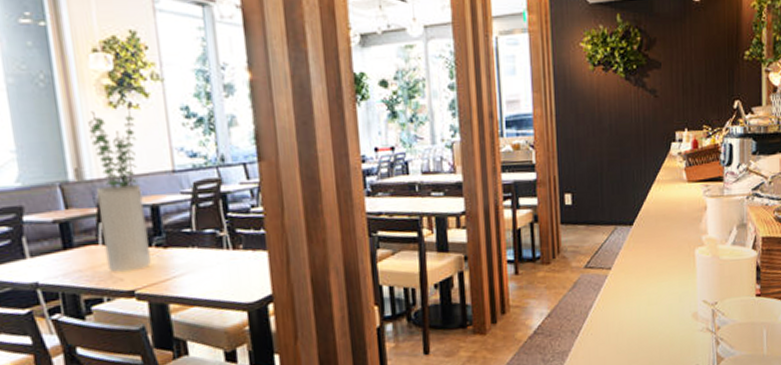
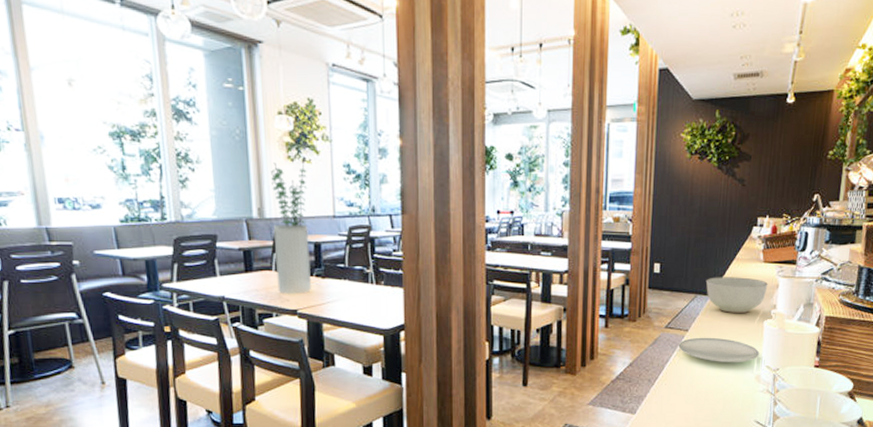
plate: none [601,273,694,302] -> present [678,337,760,362]
bowl: none [625,201,695,244] -> present [705,277,768,314]

